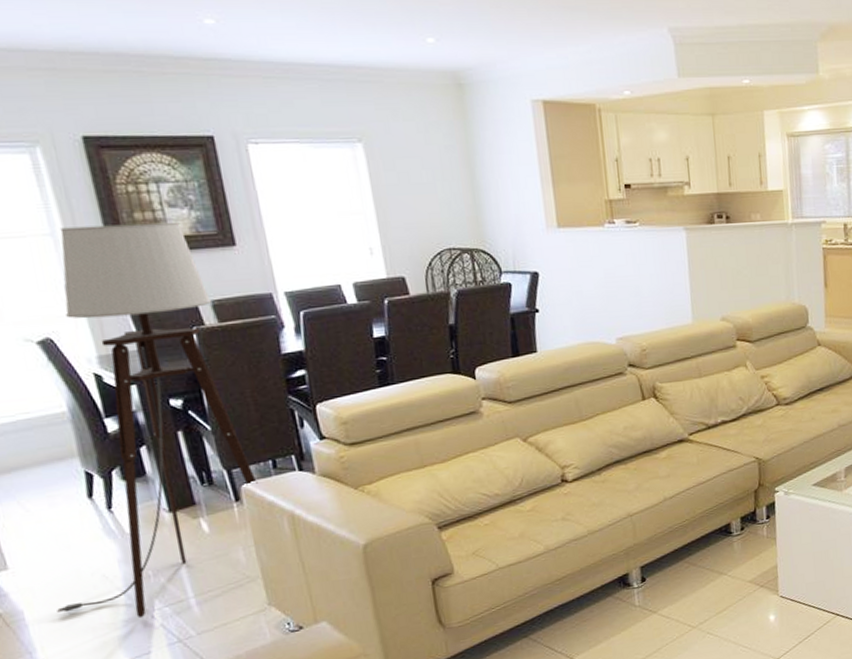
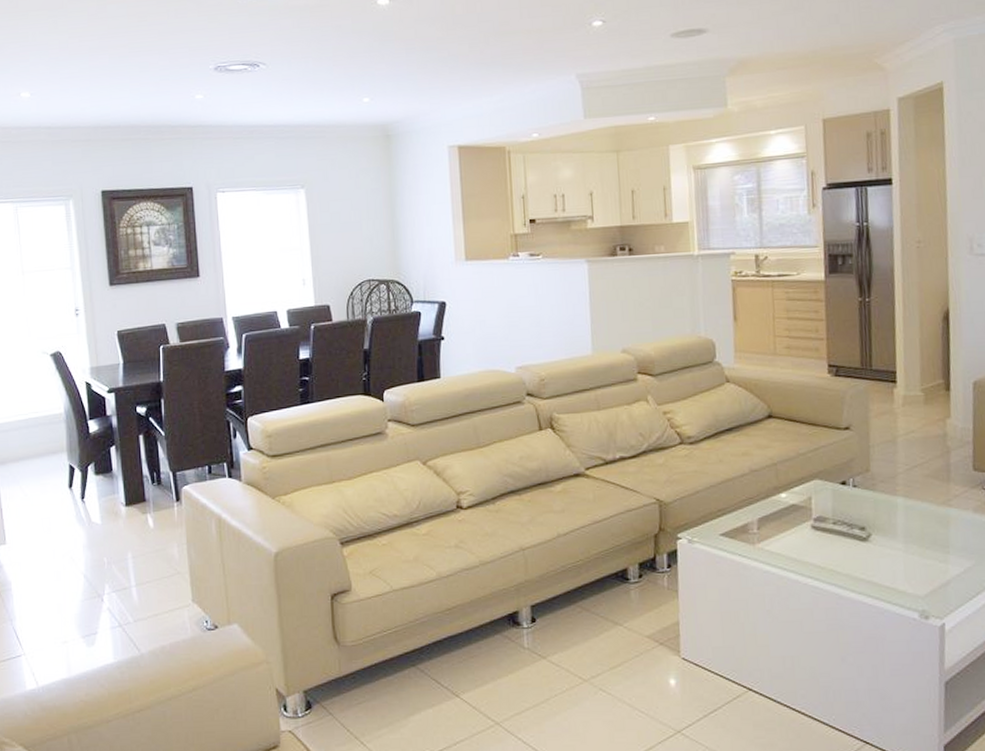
floor lamp: present [57,221,258,618] -> none [35,257,195,599]

